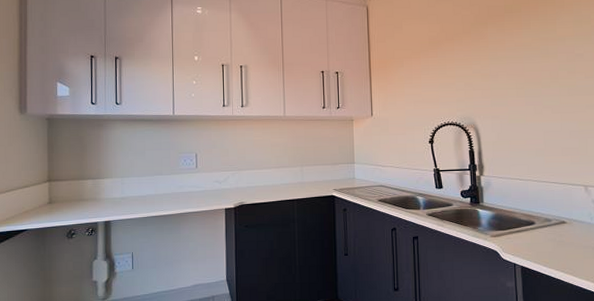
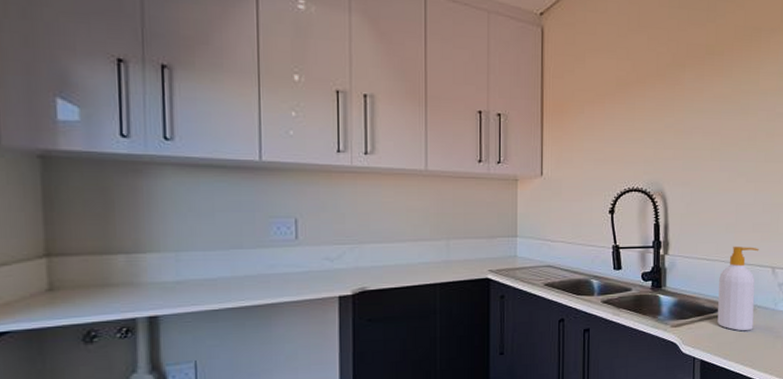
soap bottle: none [533,167,571,242] -> present [717,246,759,331]

